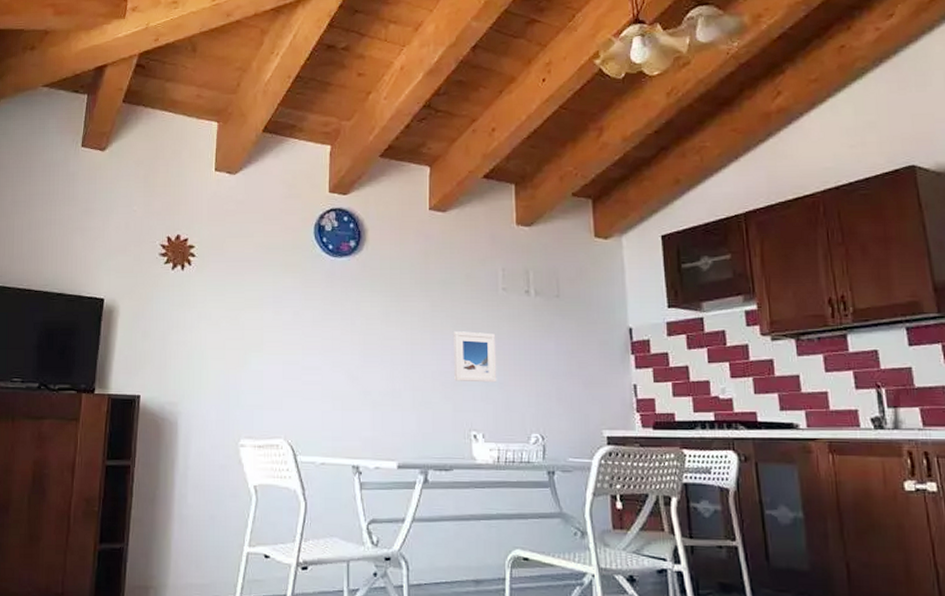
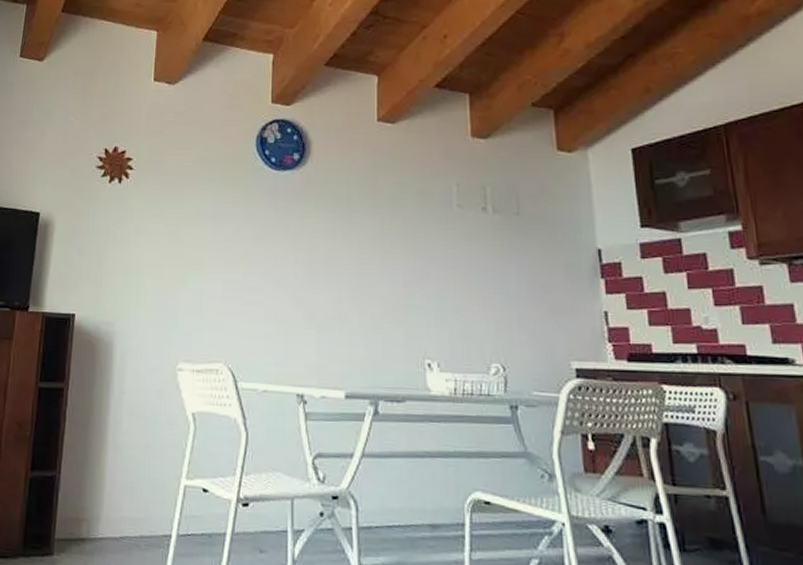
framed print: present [454,331,497,383] -> none [405,251,453,307]

